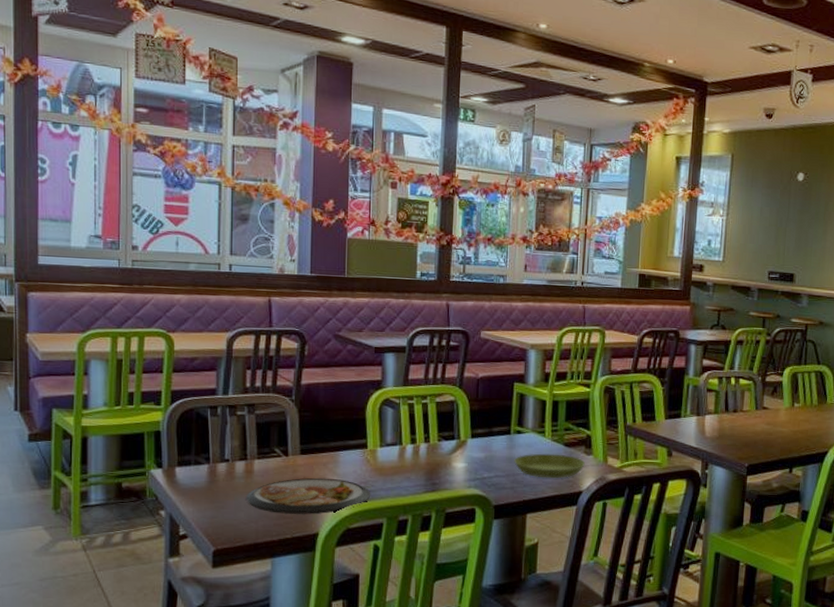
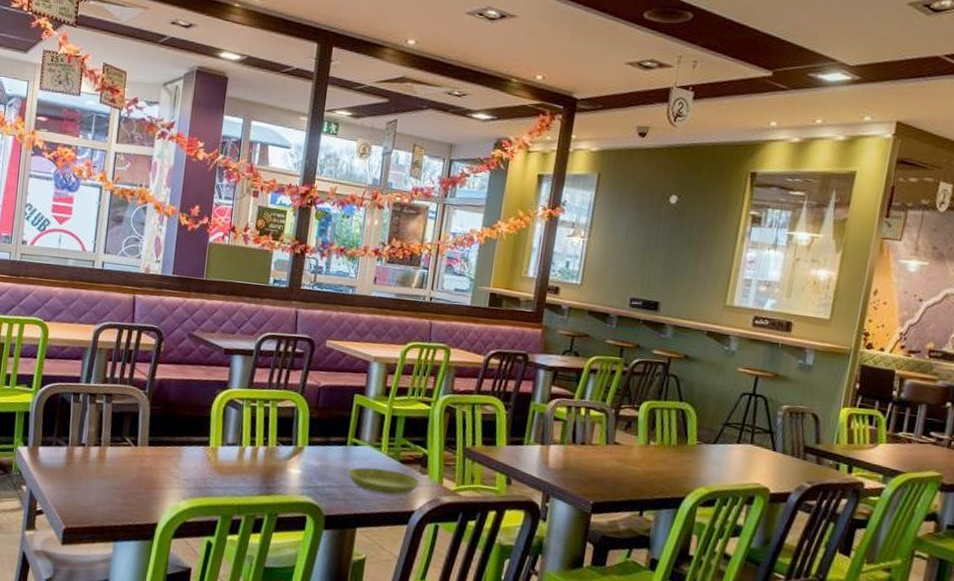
dish: present [246,477,371,514] -> none [97,468,209,505]

